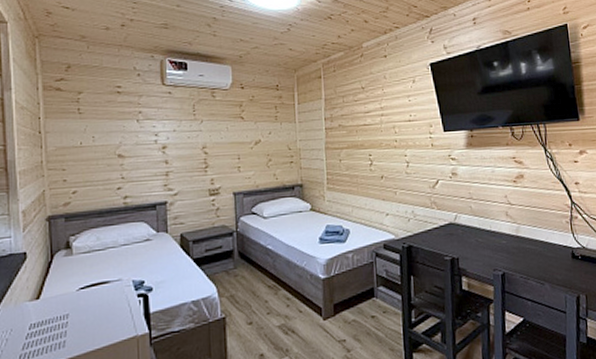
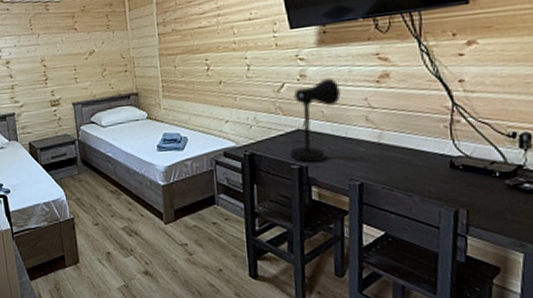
desk lamp: none [443,176,486,254] -> present [290,78,341,163]

